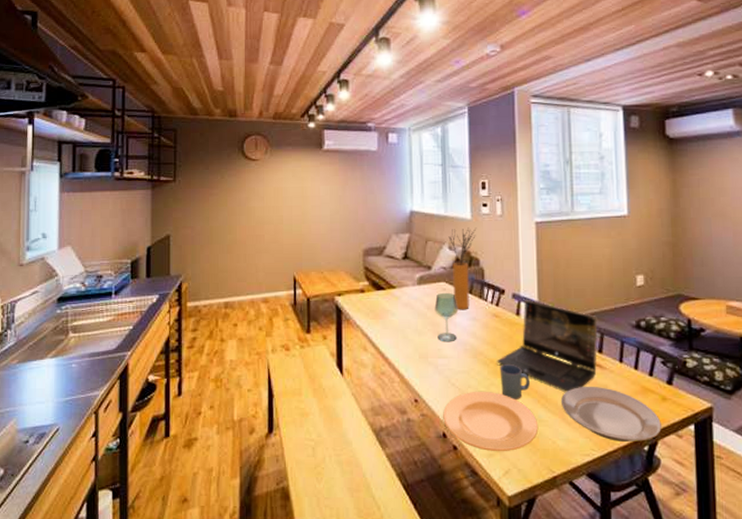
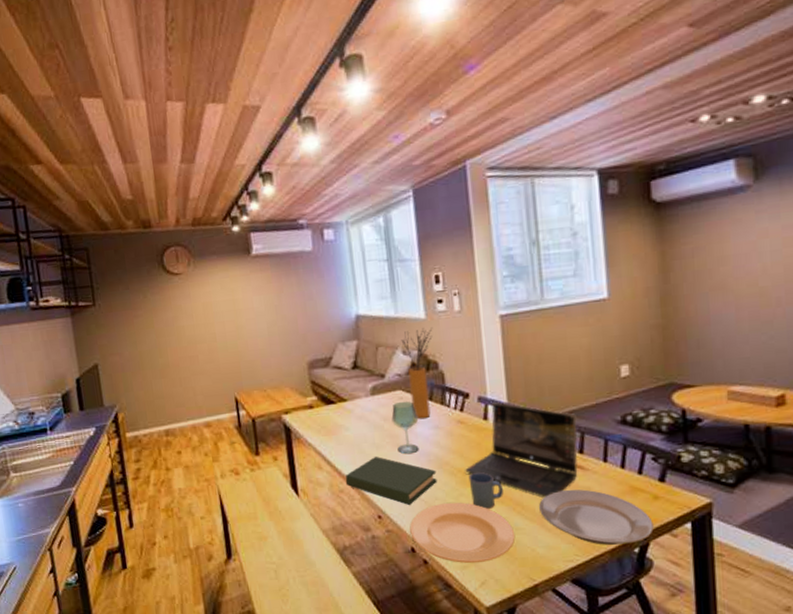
hardback book: none [387,343,471,391] -> present [345,457,437,505]

